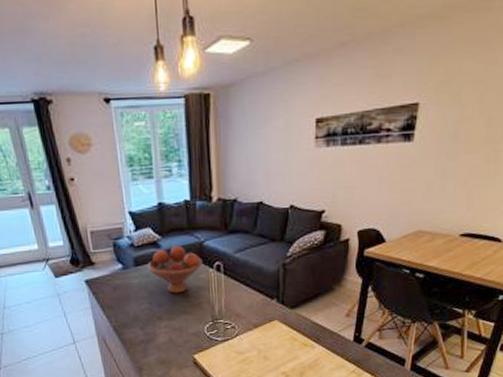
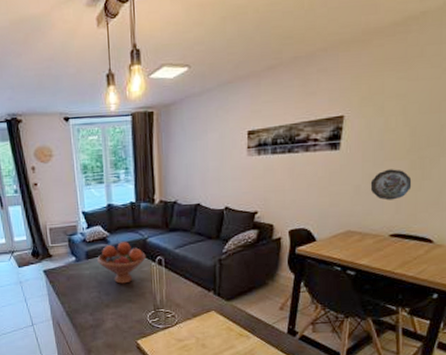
decorative plate: none [442,163,485,198] -> present [370,169,412,200]

